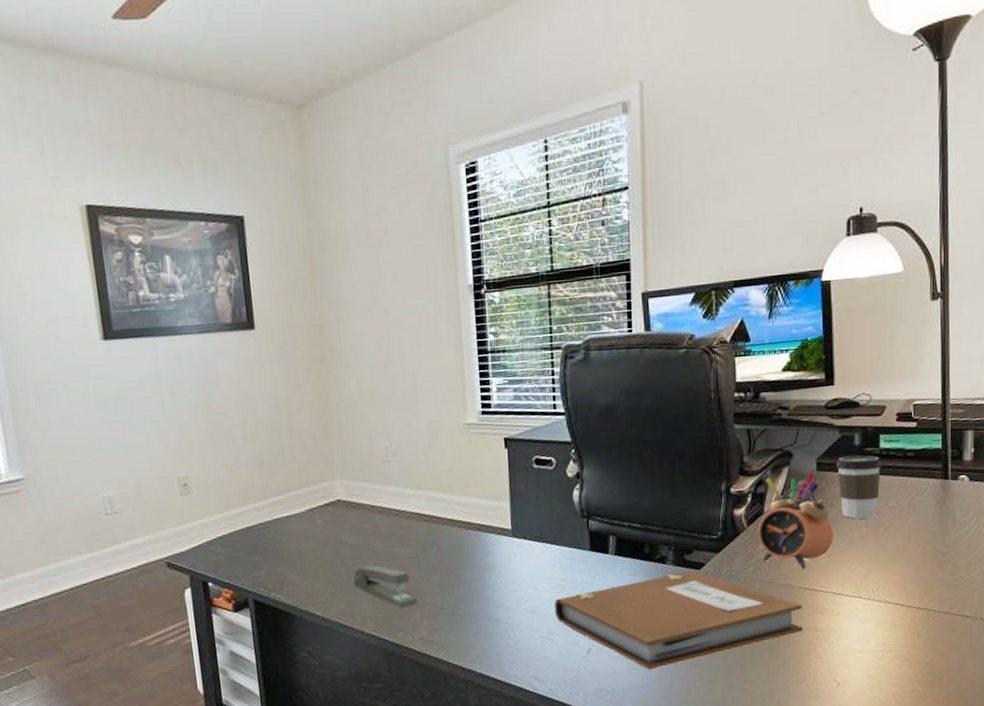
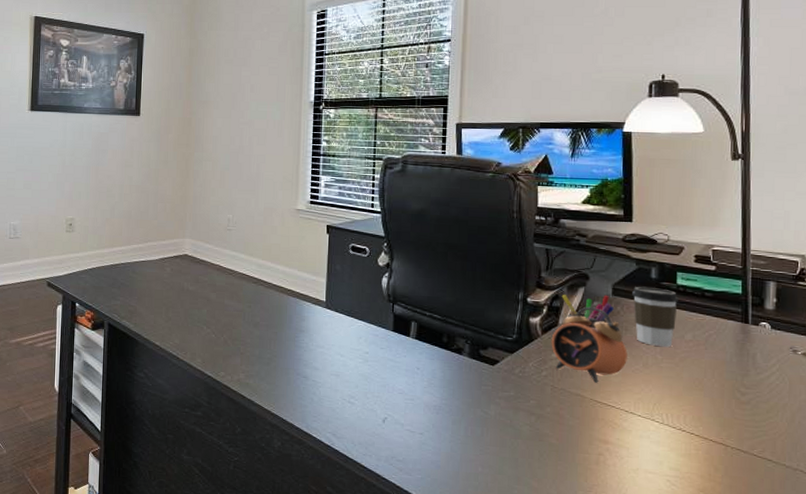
stapler: present [353,565,418,609] -> none [188,311,240,353]
notebook: present [555,570,803,670] -> none [357,364,593,449]

